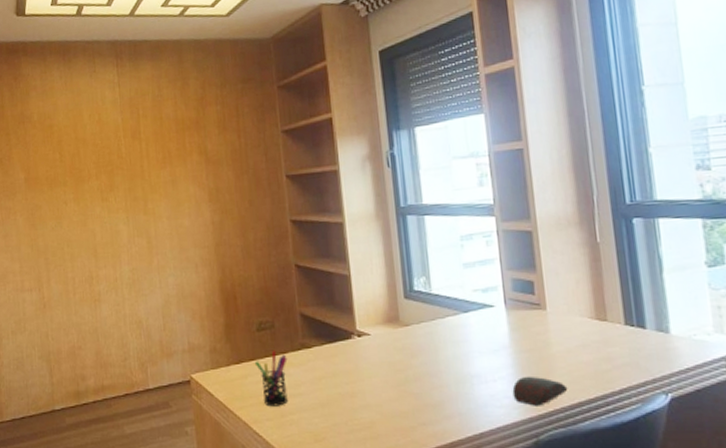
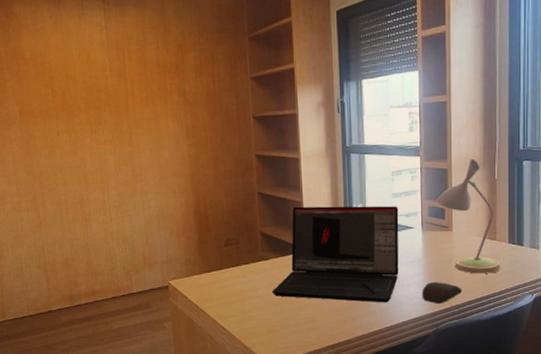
pen holder: present [254,350,288,407] -> none [222,261,249,306]
laptop: none [317,279,480,404] -> present [271,206,399,303]
desk lamp: none [521,217,618,366] -> present [436,158,500,274]

